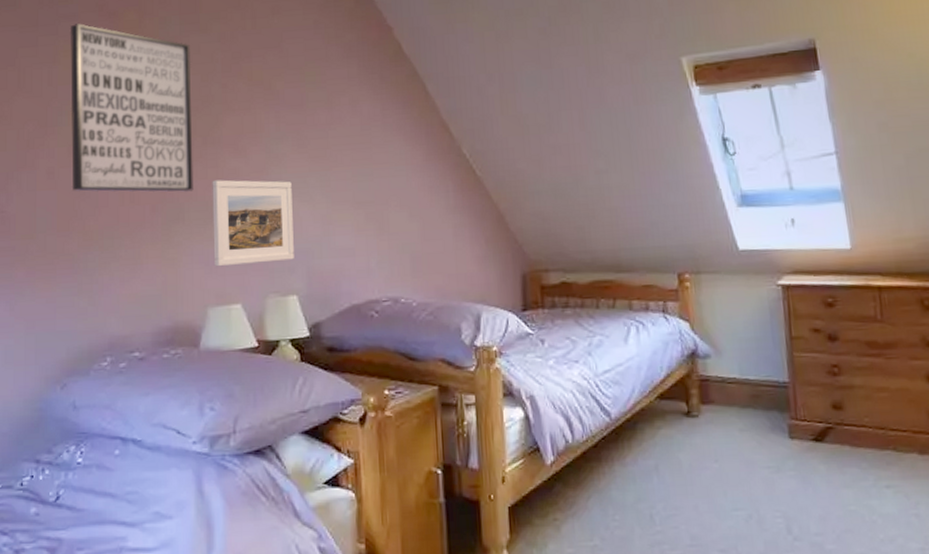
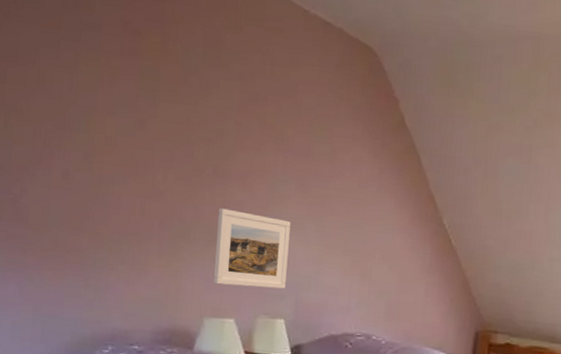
wall art: present [69,23,194,193] -> none [85,35,210,215]

